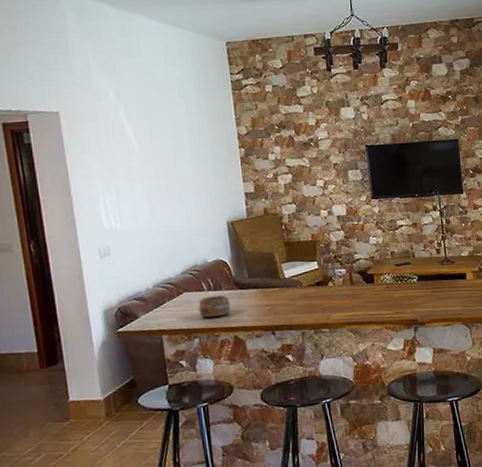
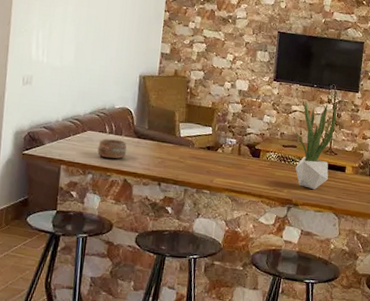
potted plant: none [405,210,450,305] -> present [295,101,337,190]

